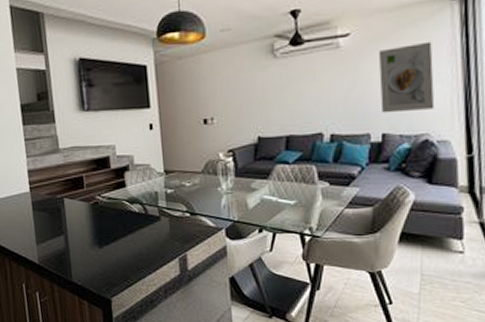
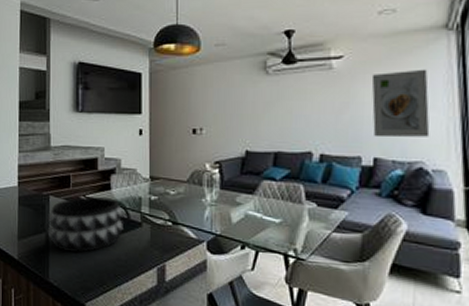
decorative bowl: none [64,194,142,252] -> present [47,196,123,254]

